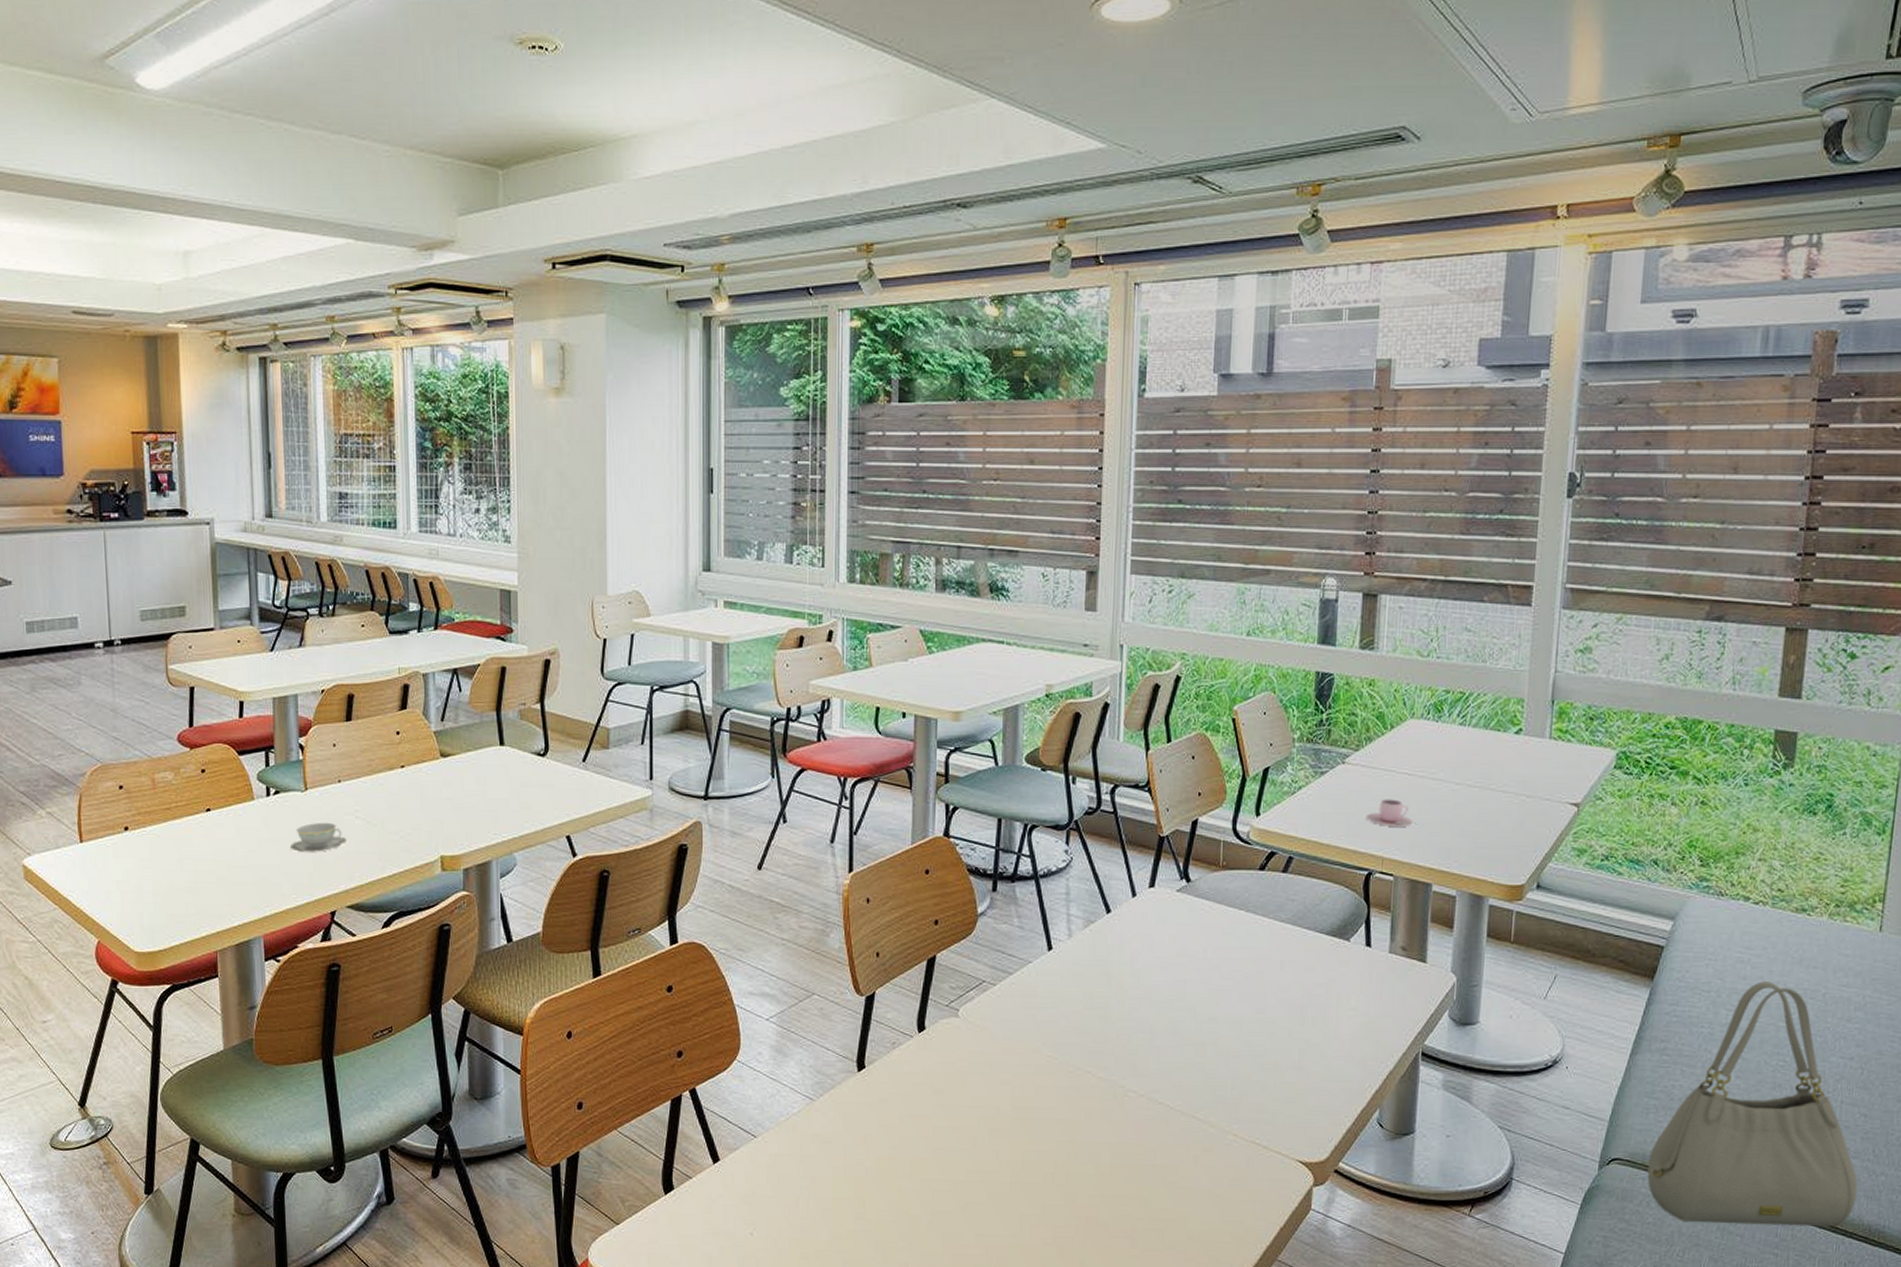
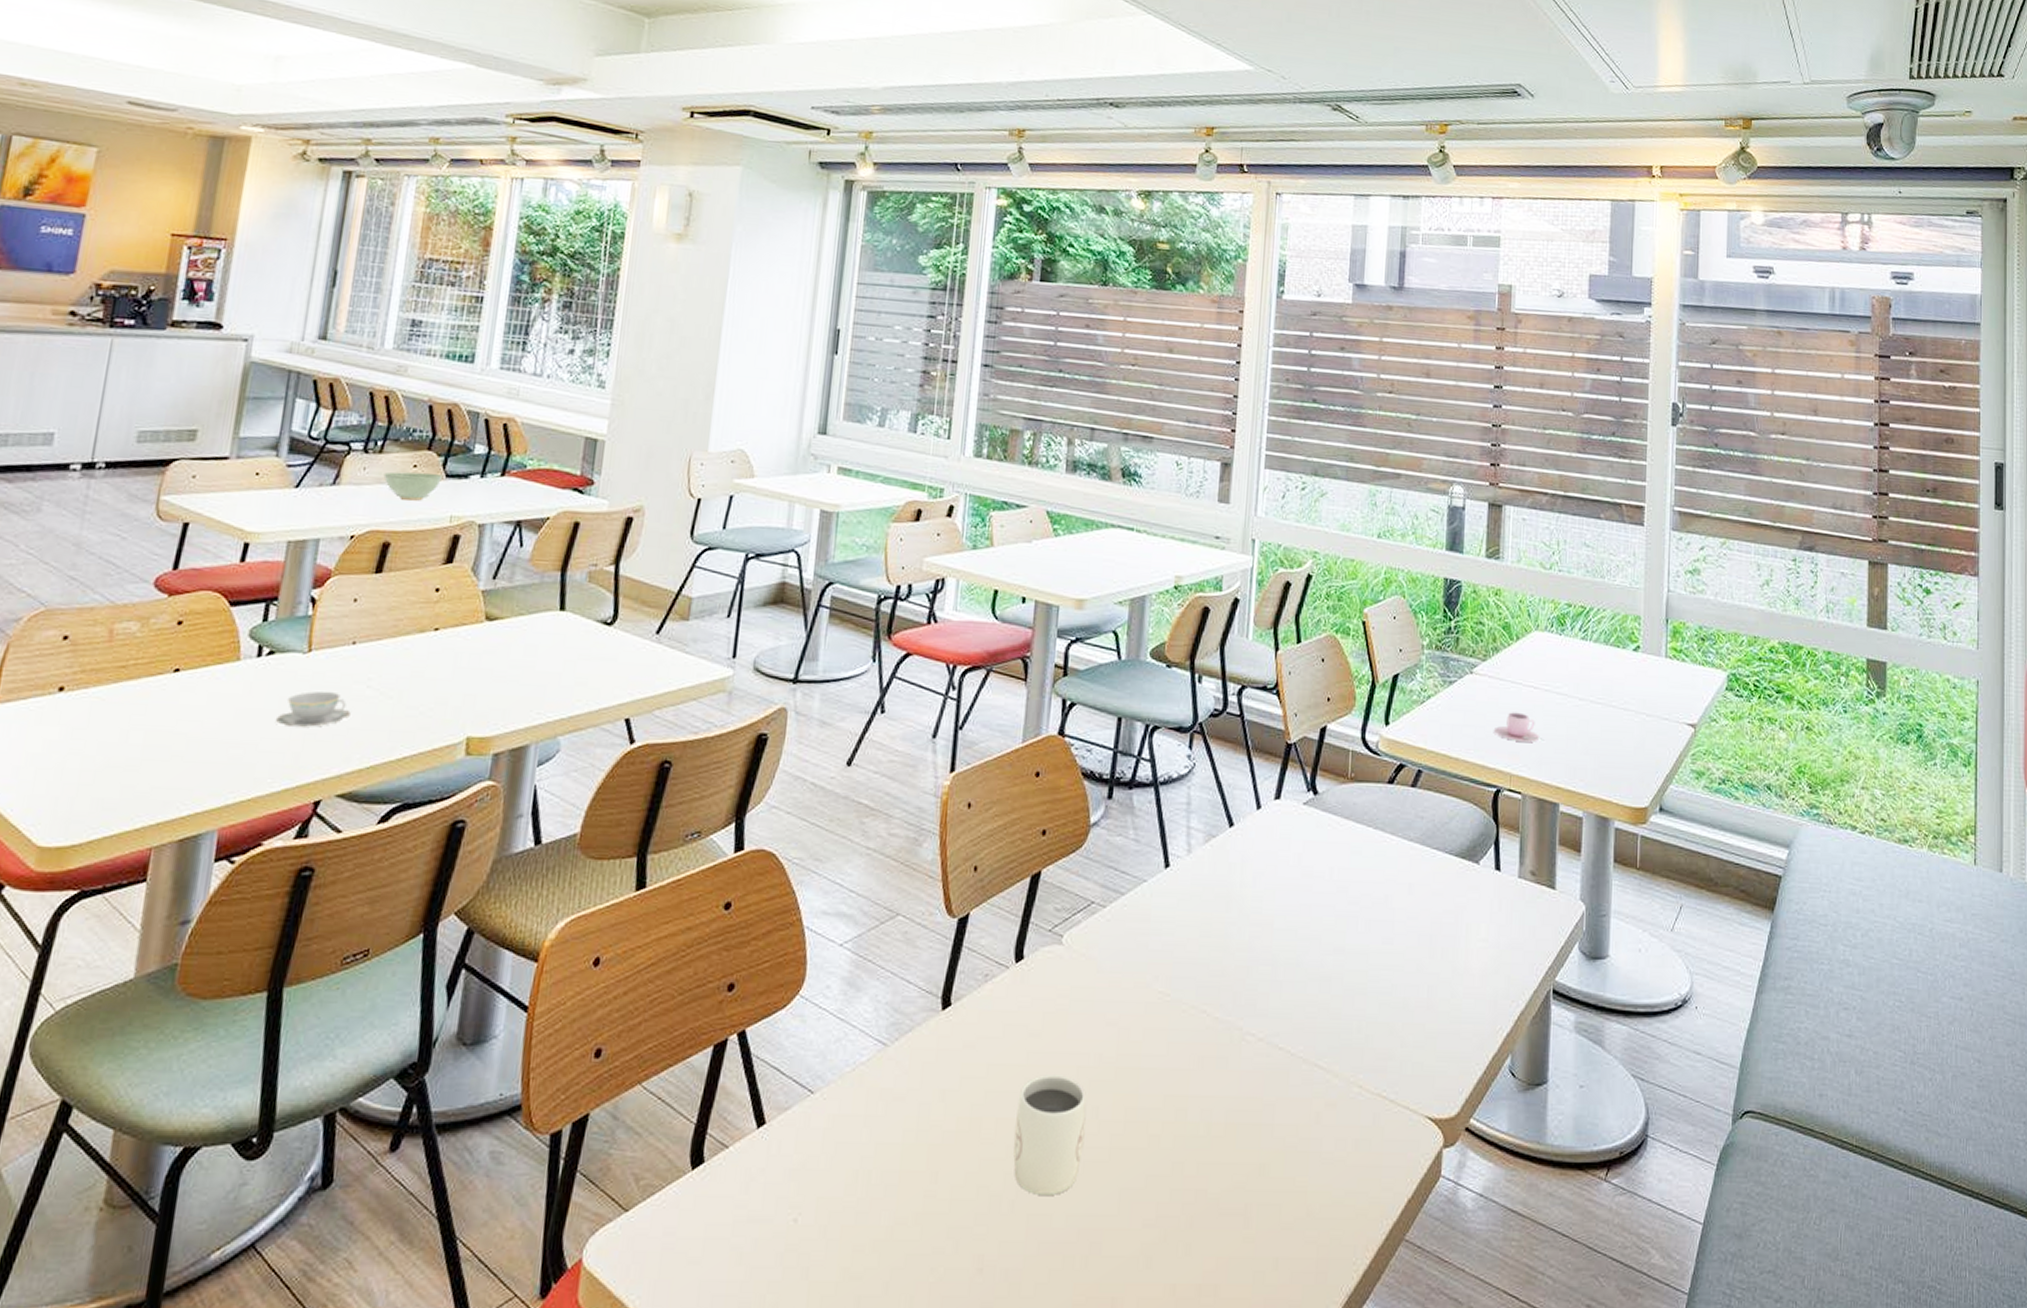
bowl: none [339,632,386,658] -> present [383,471,442,502]
mug: none [926,1124,988,1219] -> present [1013,1075,1087,1195]
handbag: present [1647,981,1858,1227] -> none [1780,915,1979,1187]

